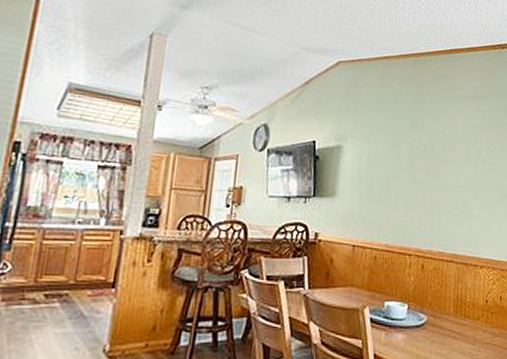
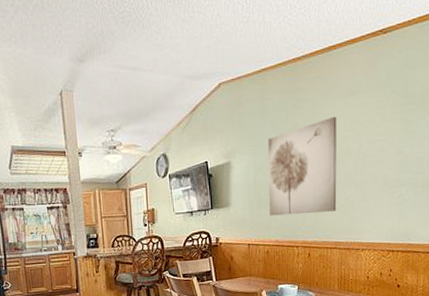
wall art: none [381,116,457,218] -> present [268,116,337,216]

